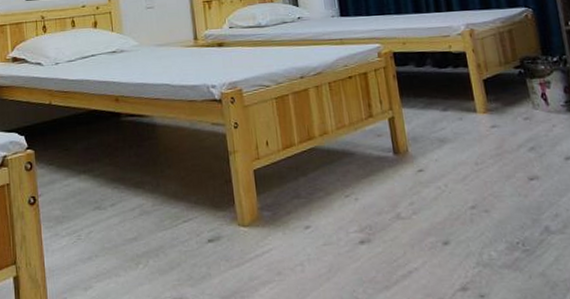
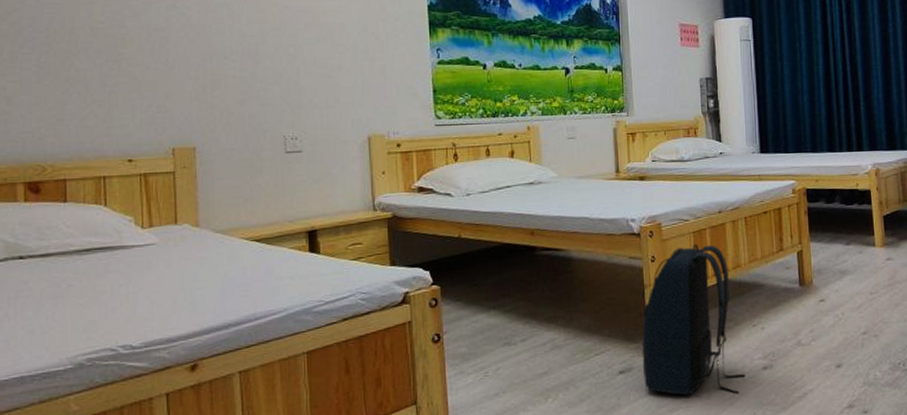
backpack: none [229,109,342,269] -> present [642,243,746,396]

